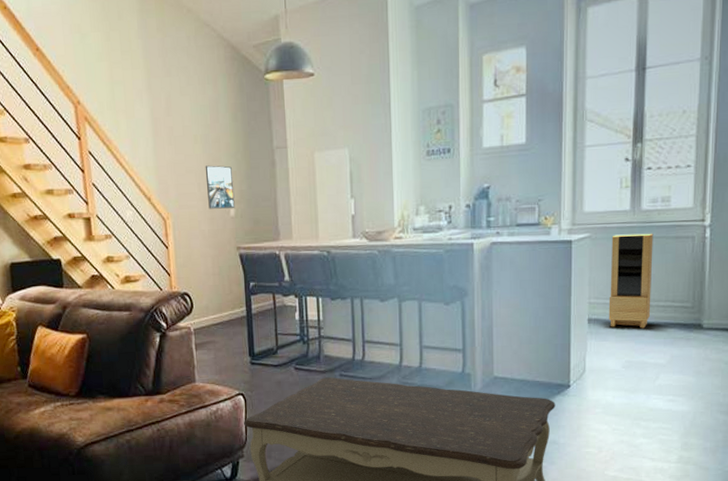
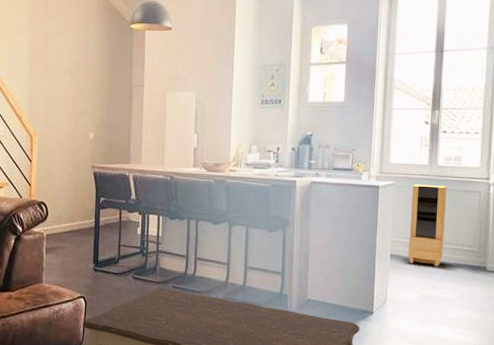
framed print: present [205,165,235,209] -> none [71,94,95,132]

